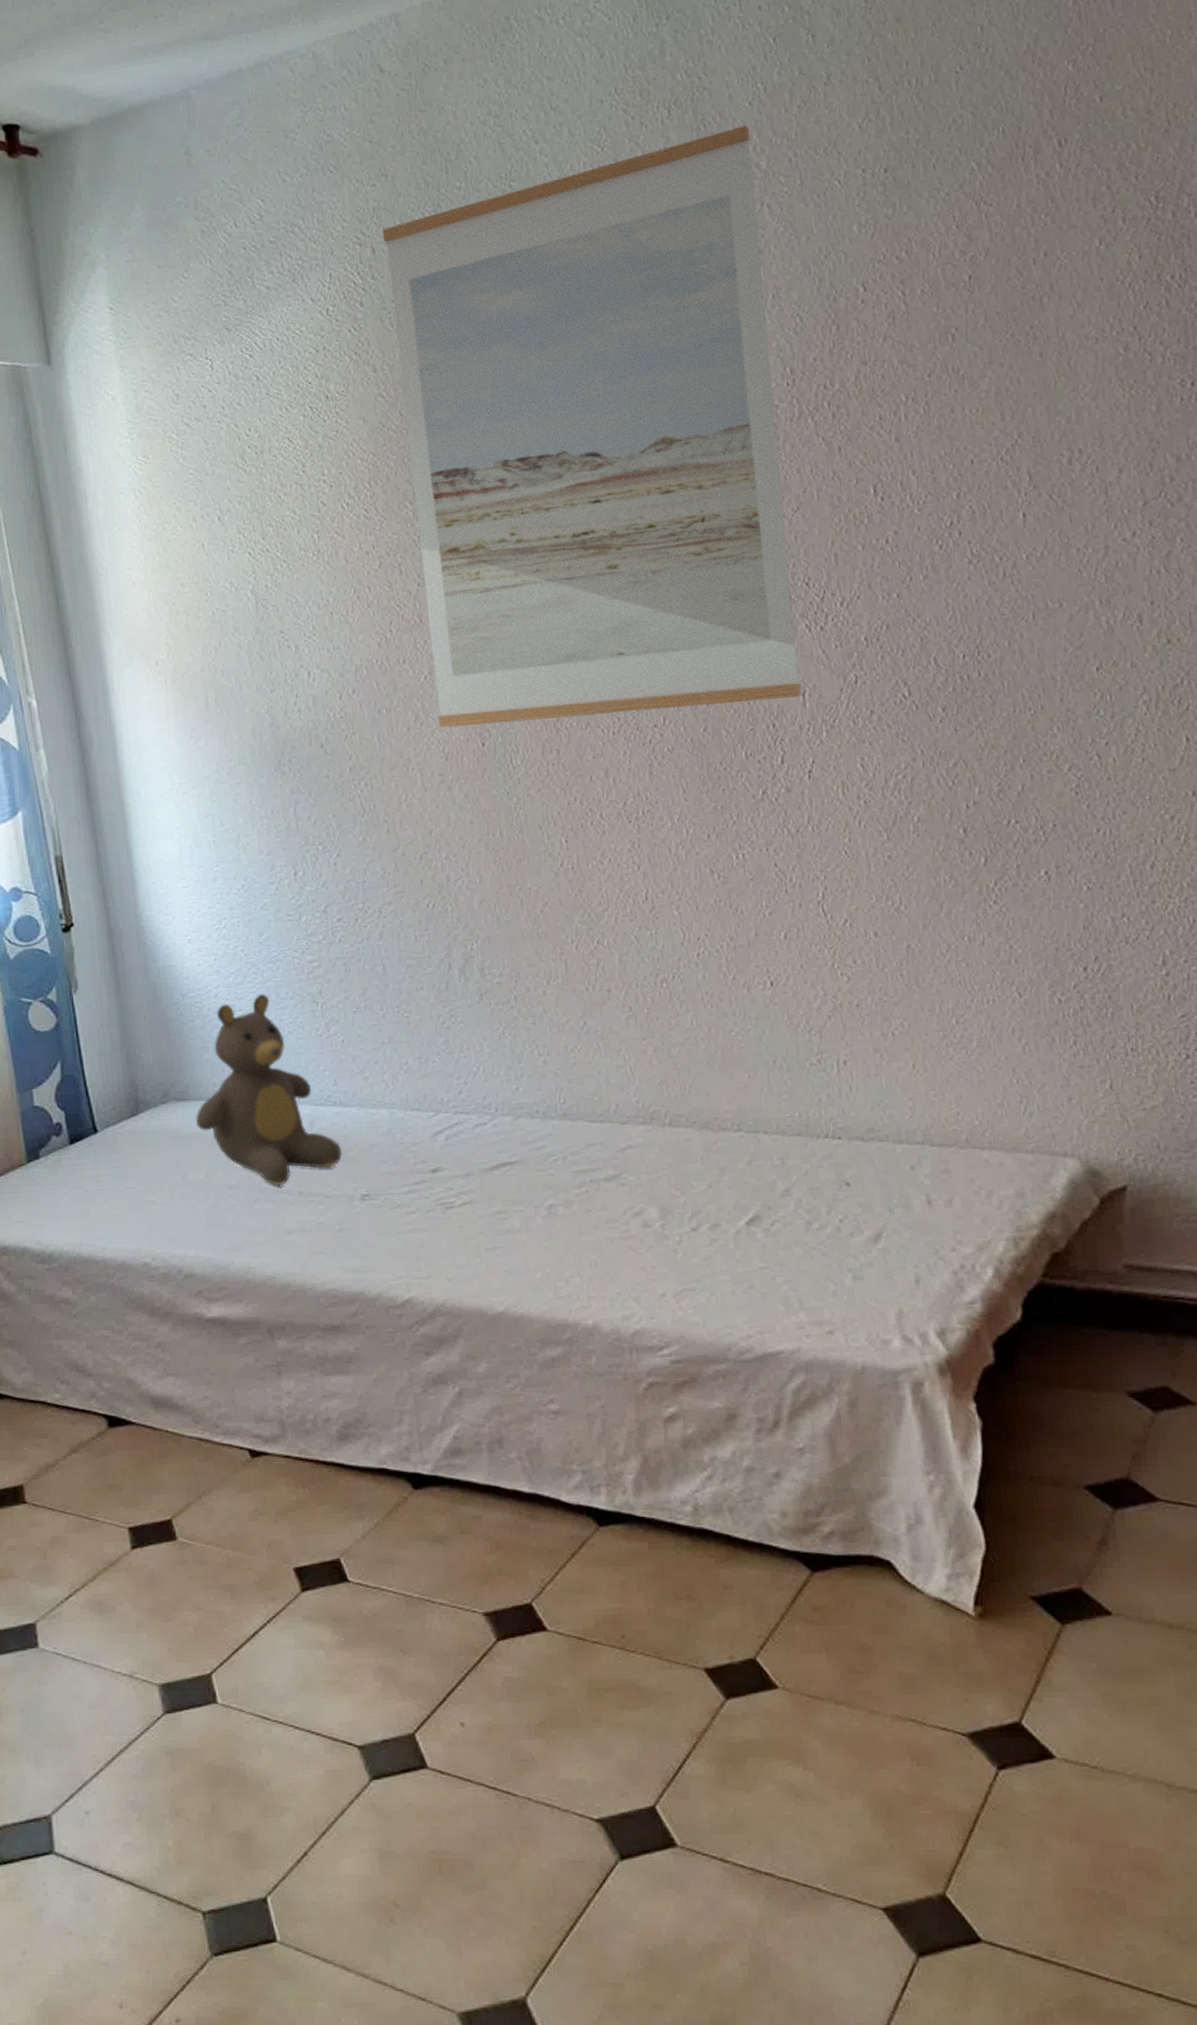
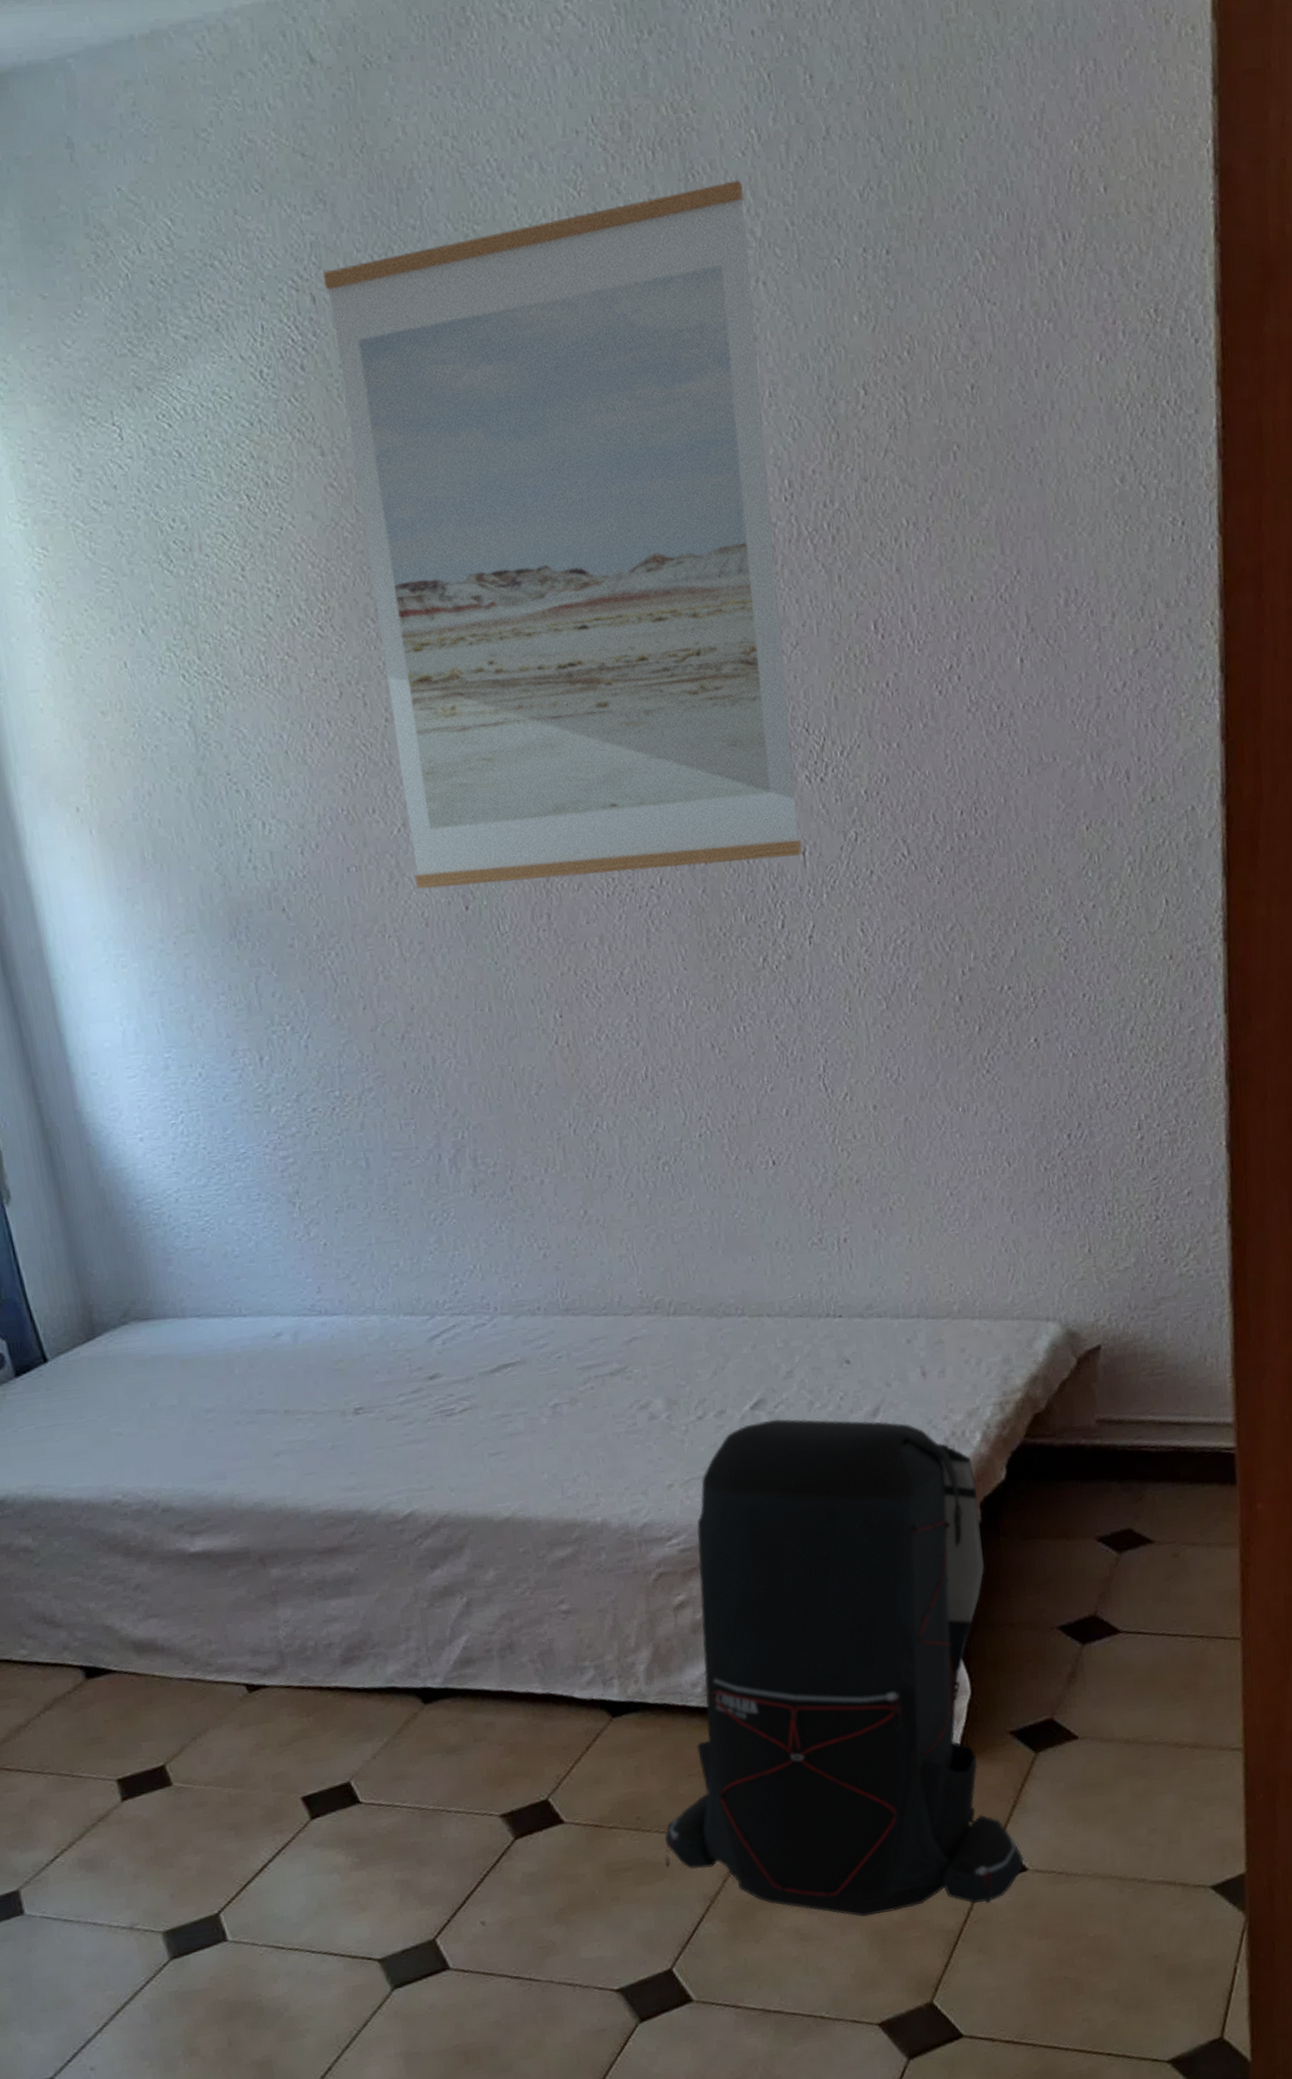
teddy bear: present [196,994,343,1185] -> none [162,1196,332,1406]
backpack: none [649,1236,1050,1789] -> present [664,1419,1024,1917]

